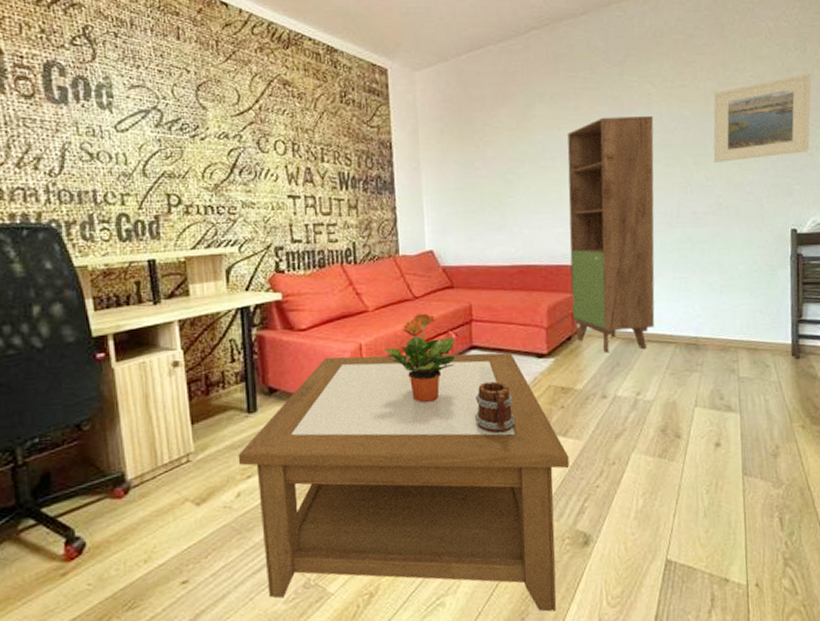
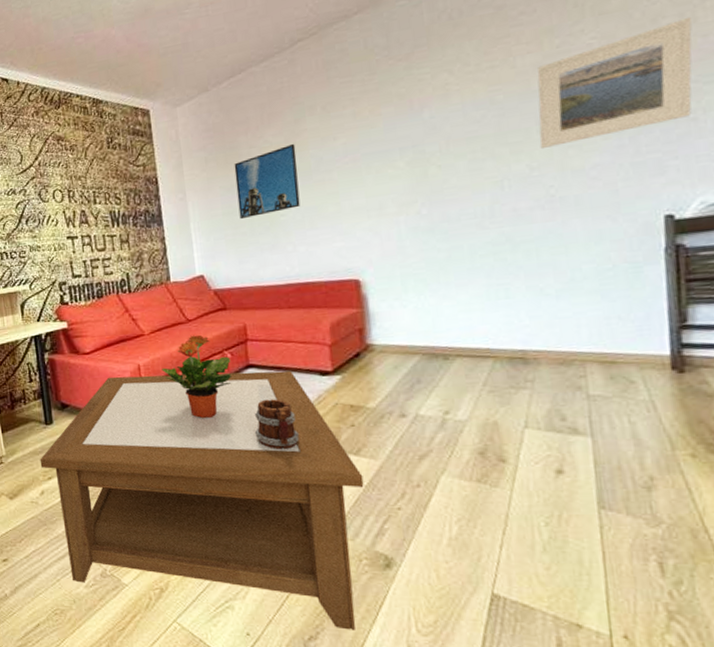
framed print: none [468,127,527,197] -> present [234,143,300,220]
cabinet: present [567,116,655,353] -> none [345,108,465,370]

